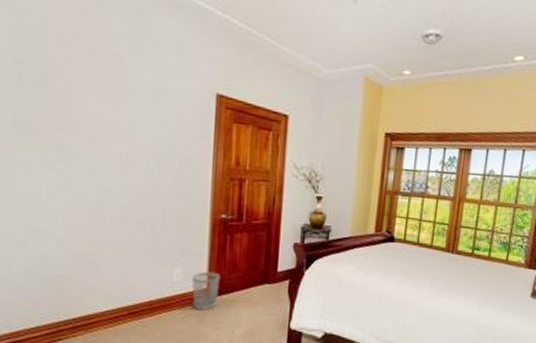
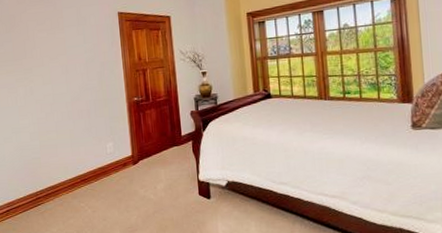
wastebasket: present [191,271,221,310] -> none [120,142,141,173]

